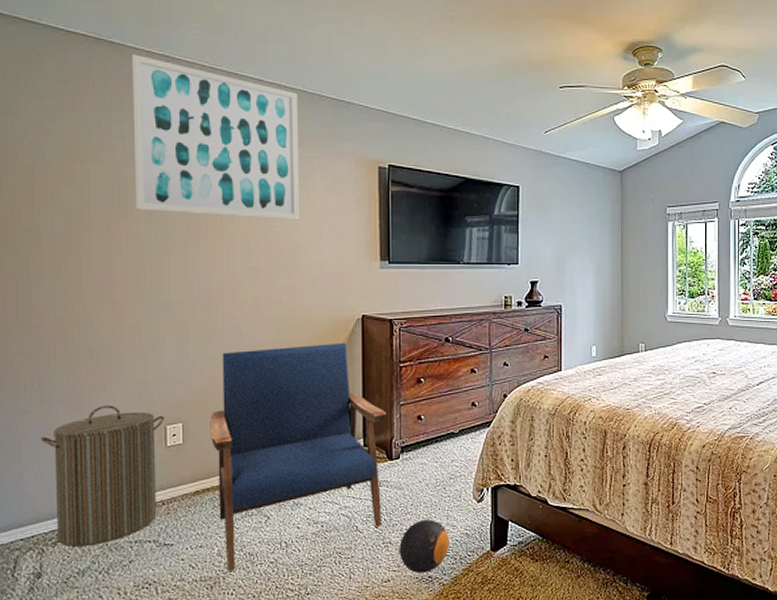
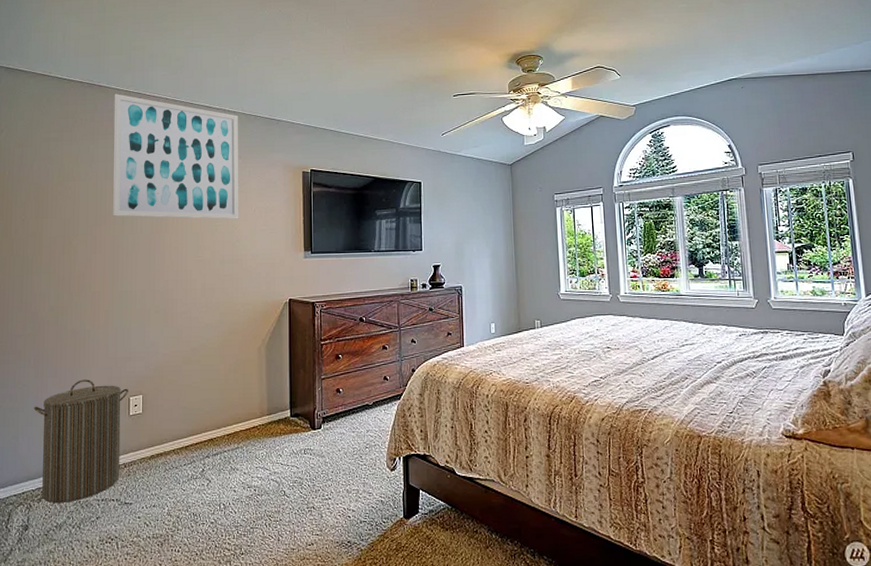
armchair: present [210,342,387,571] -> none [164,323,310,530]
decorative ball: present [399,520,450,573] -> none [321,486,367,538]

